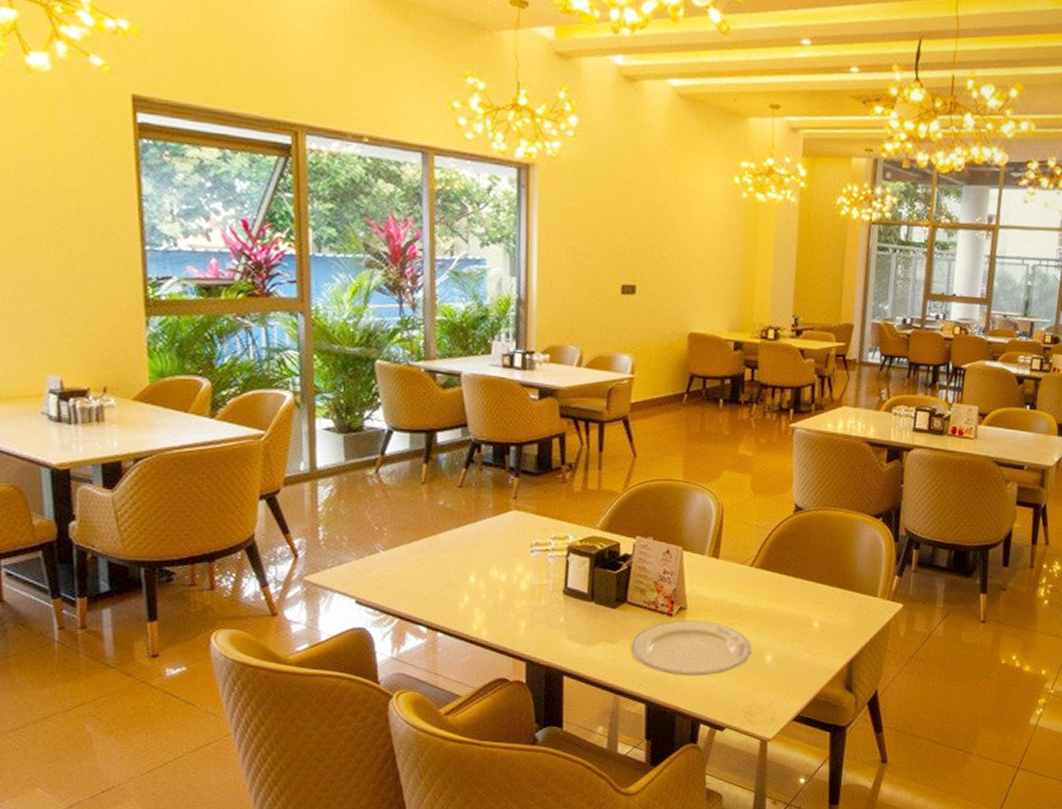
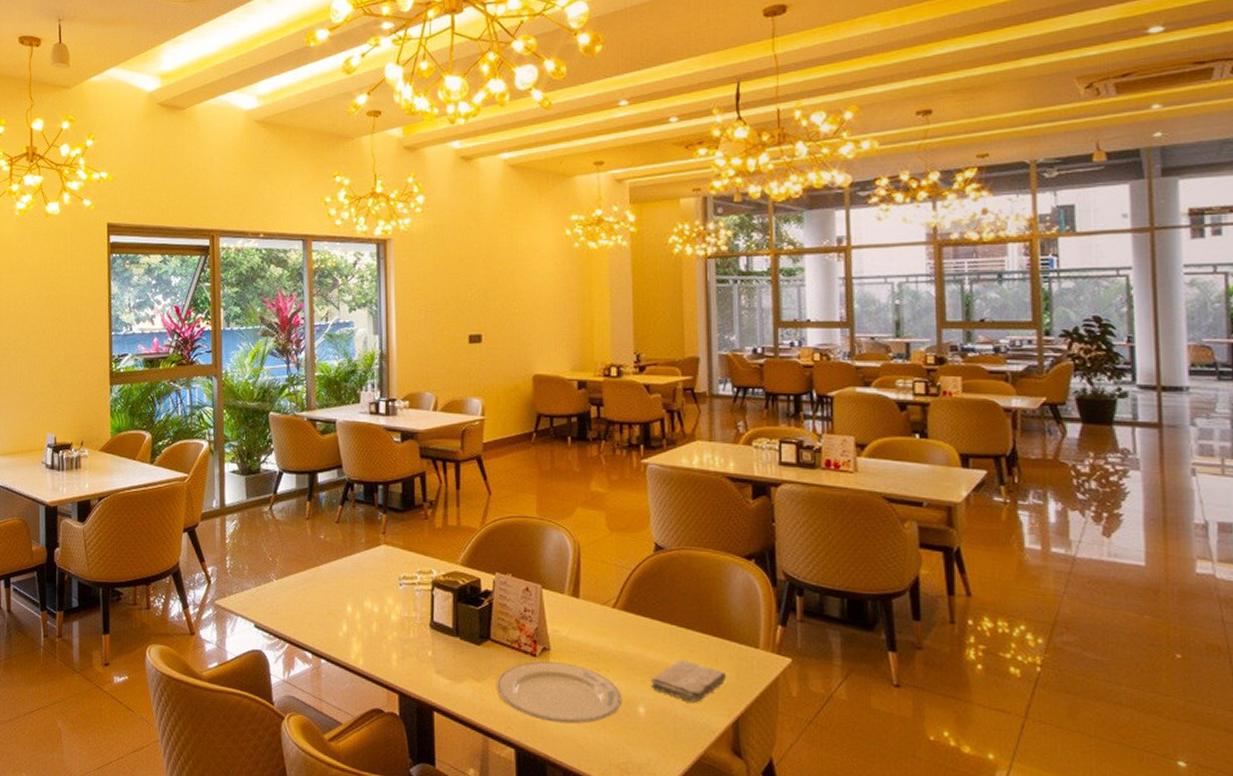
washcloth: none [780,610,847,648] -> present [651,659,727,703]

